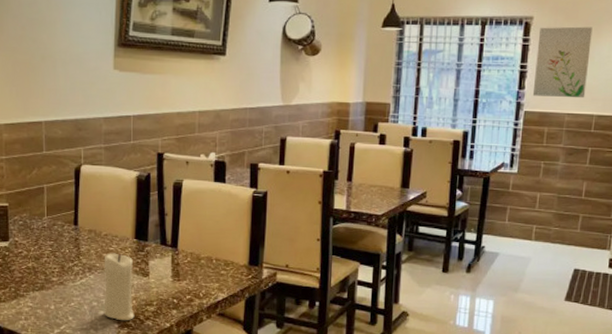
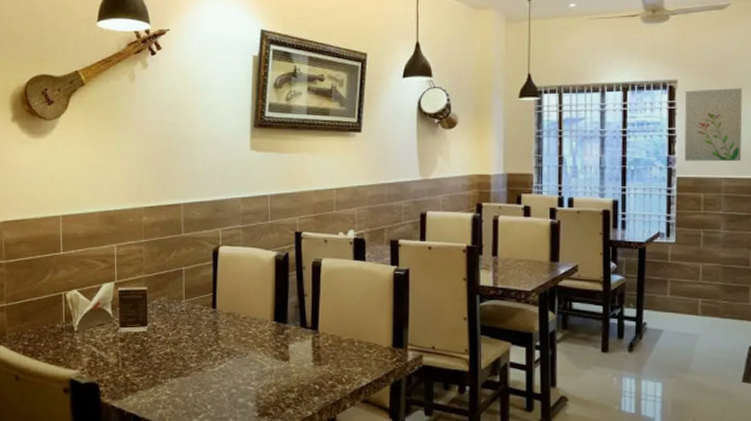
candle: present [103,253,135,321] -> none [242,336,275,409]

